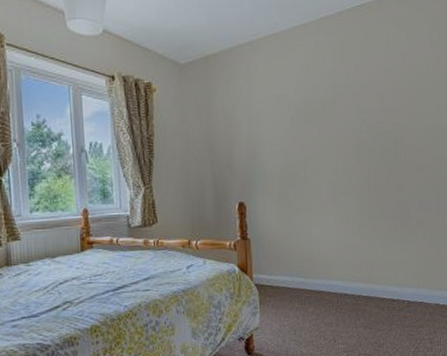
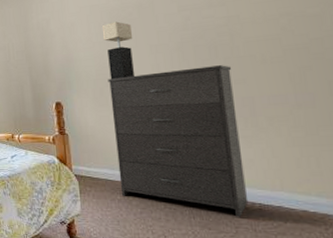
table lamp: none [288,116,317,180] -> present [101,21,135,80]
dresser: none [292,170,400,315] -> present [108,65,249,217]

